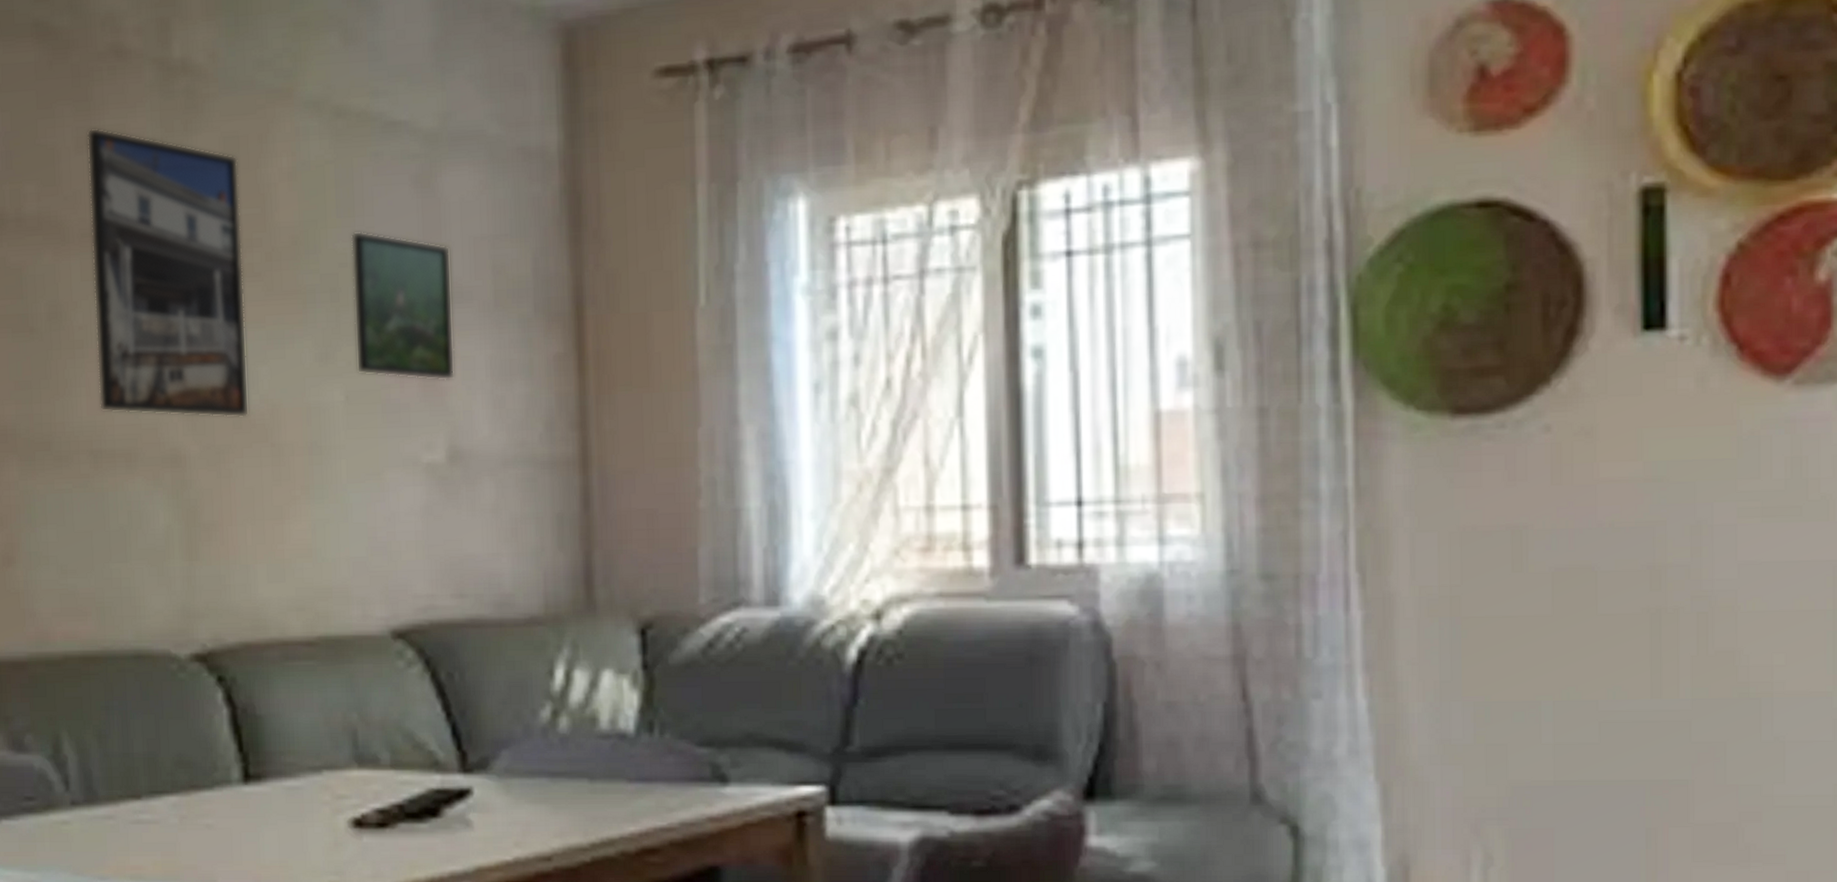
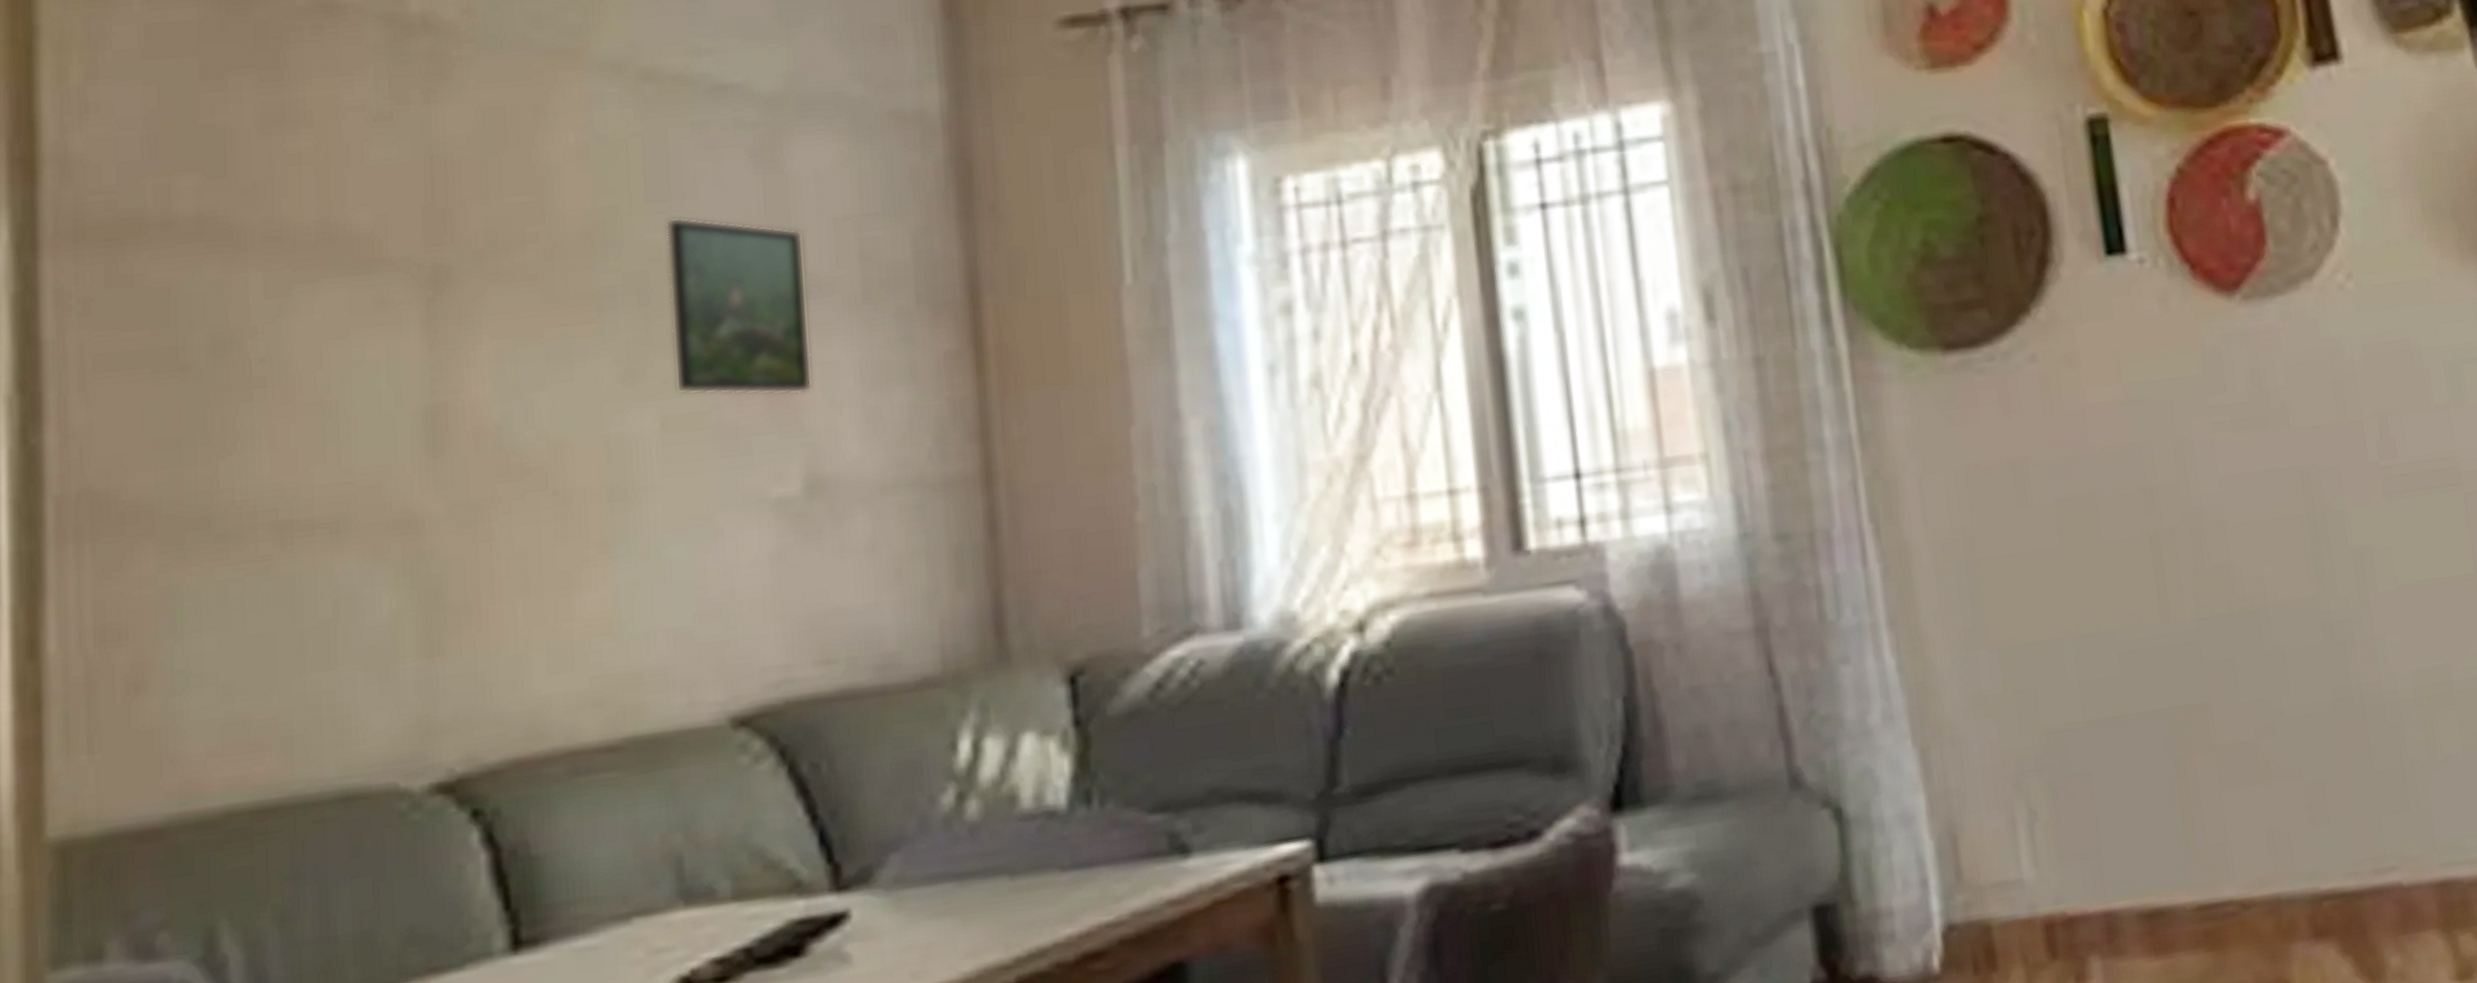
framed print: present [86,128,250,418] -> none [276,101,521,469]

